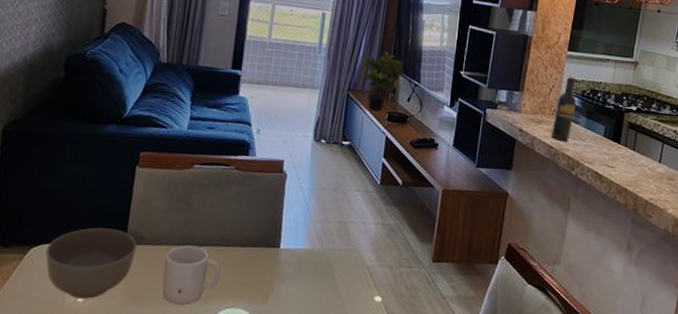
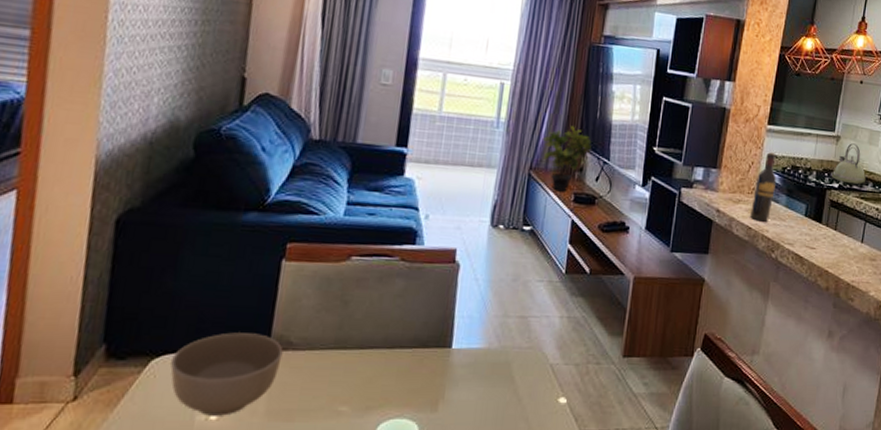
mug: present [162,245,221,304] -> none [313,348,383,417]
kettle: none [629,69,664,109] -> present [831,143,867,185]

